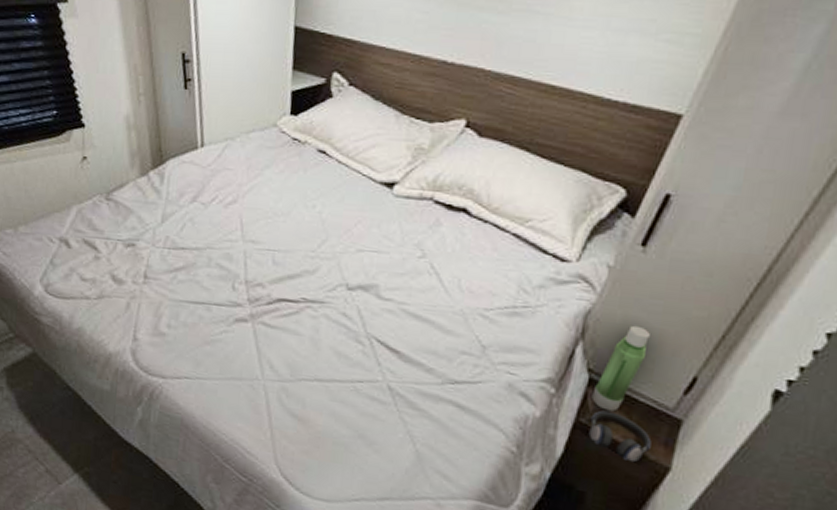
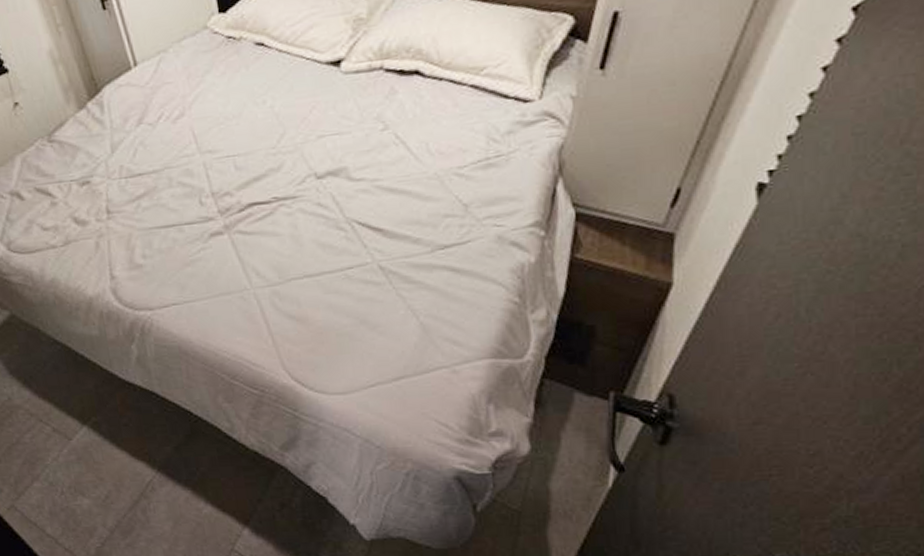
headphones: present [588,410,652,463] -> none [585,240,649,286]
water bottle: present [591,325,650,412] -> none [581,149,626,241]

